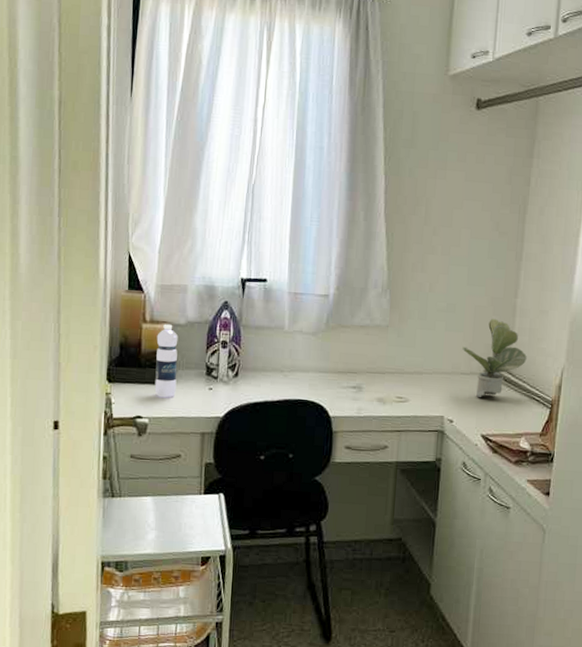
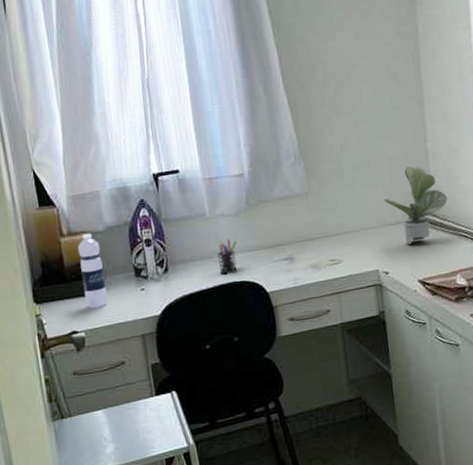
pen holder: none [287,356,309,391] -> present [217,238,237,275]

